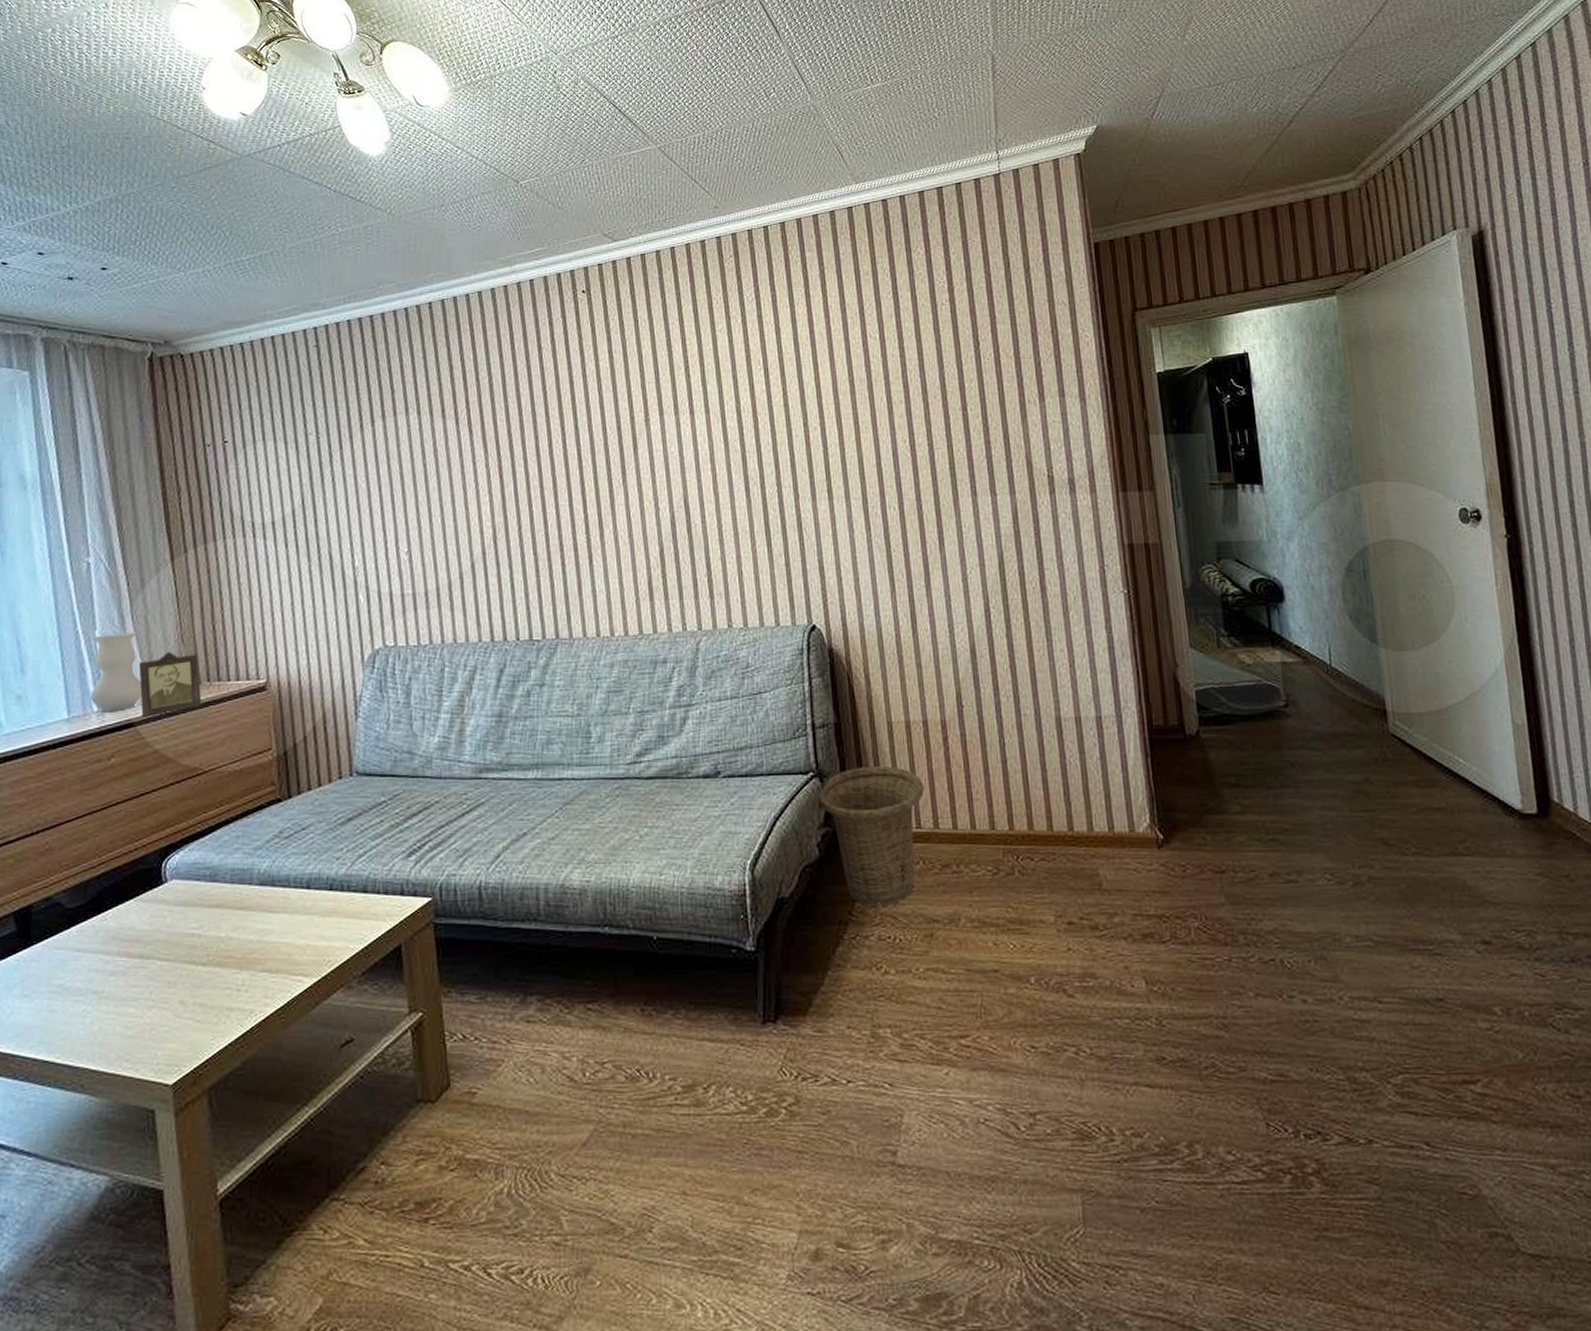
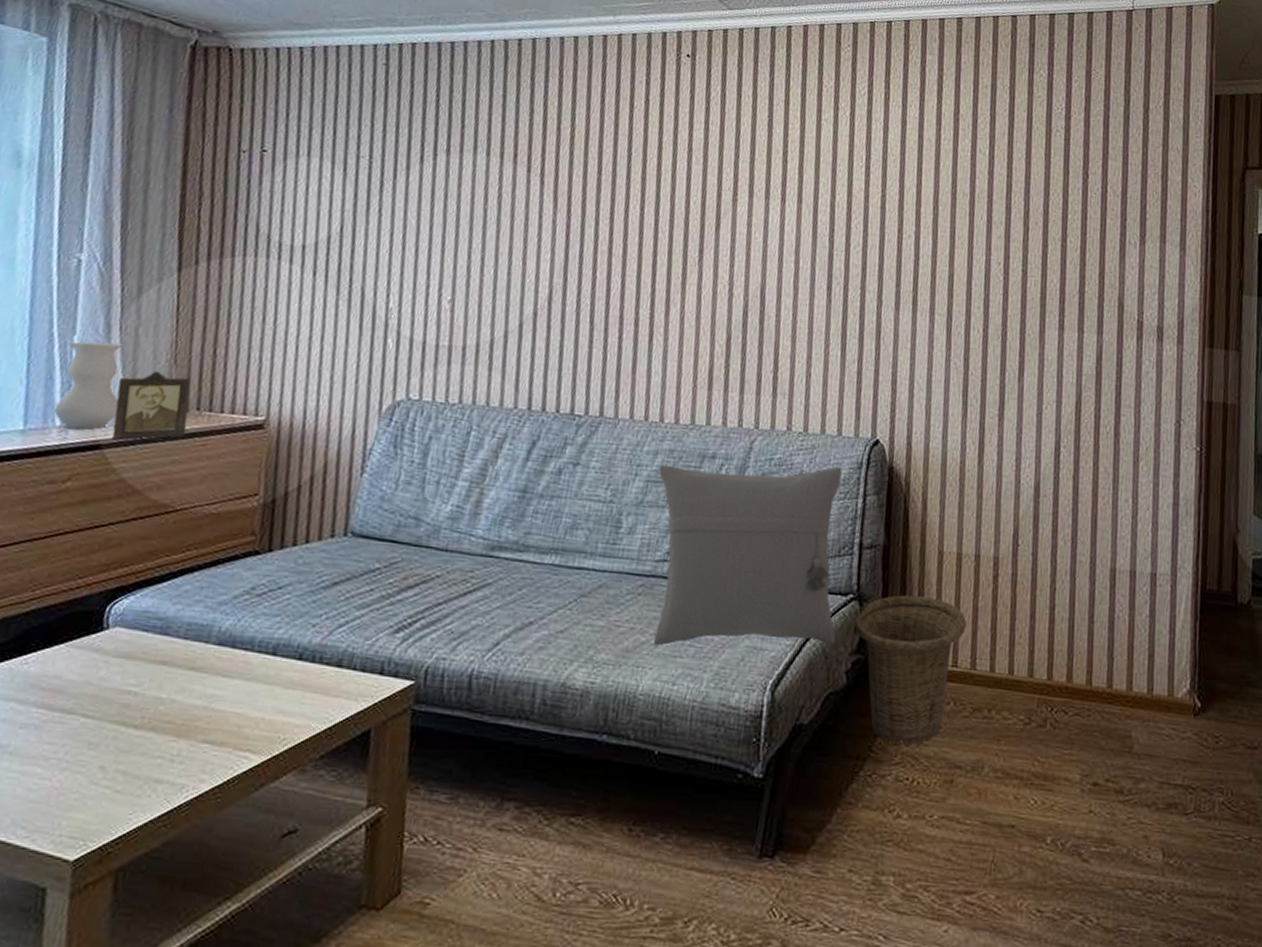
pillow: none [617,655,803,841] -> present [652,464,842,646]

